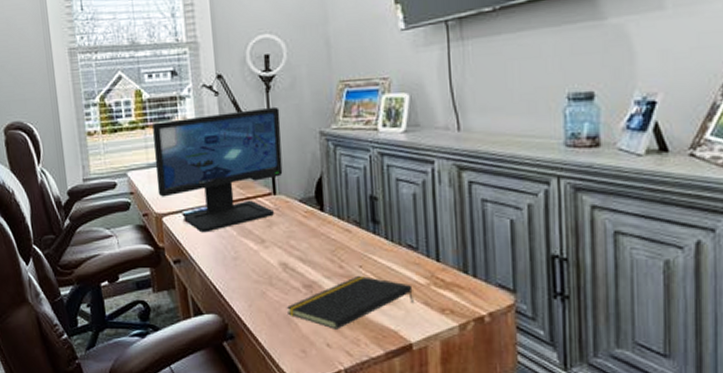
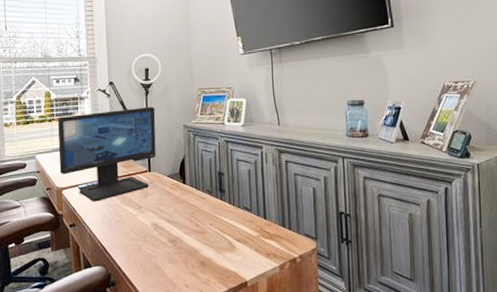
notepad: present [286,275,414,330] -> none [156,231,248,274]

